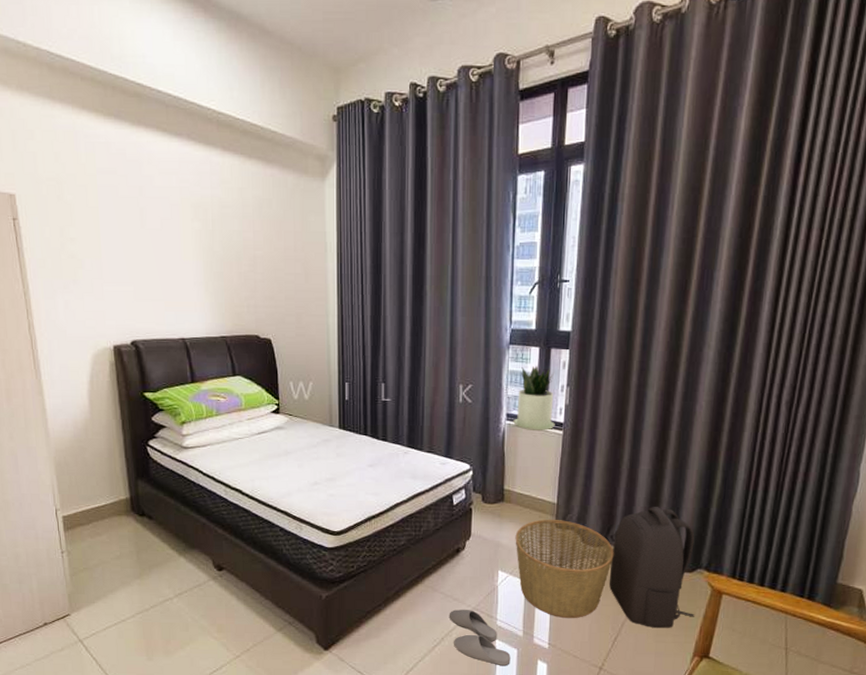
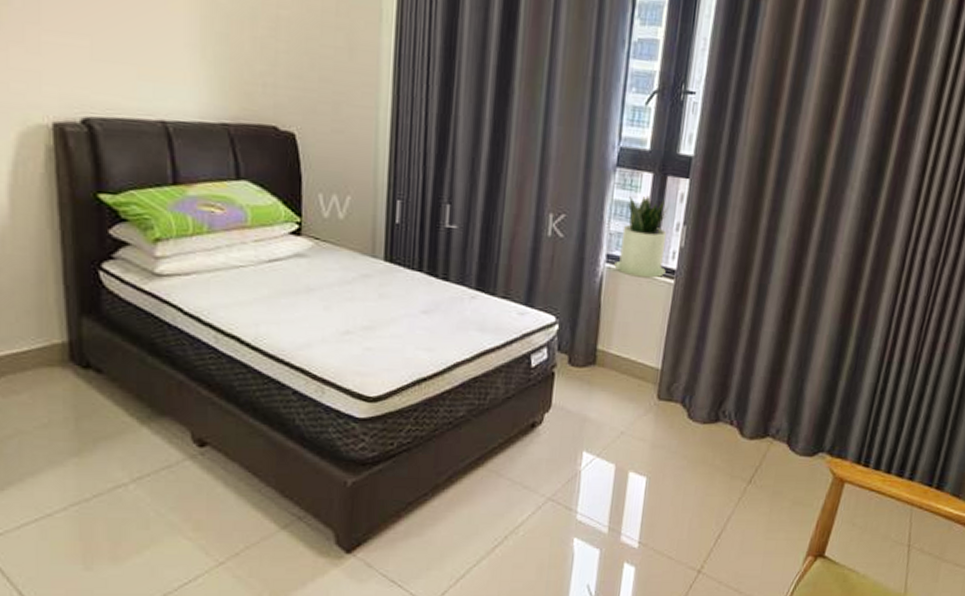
slippers: present [449,609,511,666] -> none [516,500,591,571]
basket: present [515,519,614,618] -> none [606,389,725,511]
backpack: present [609,507,695,628] -> none [716,377,820,522]

